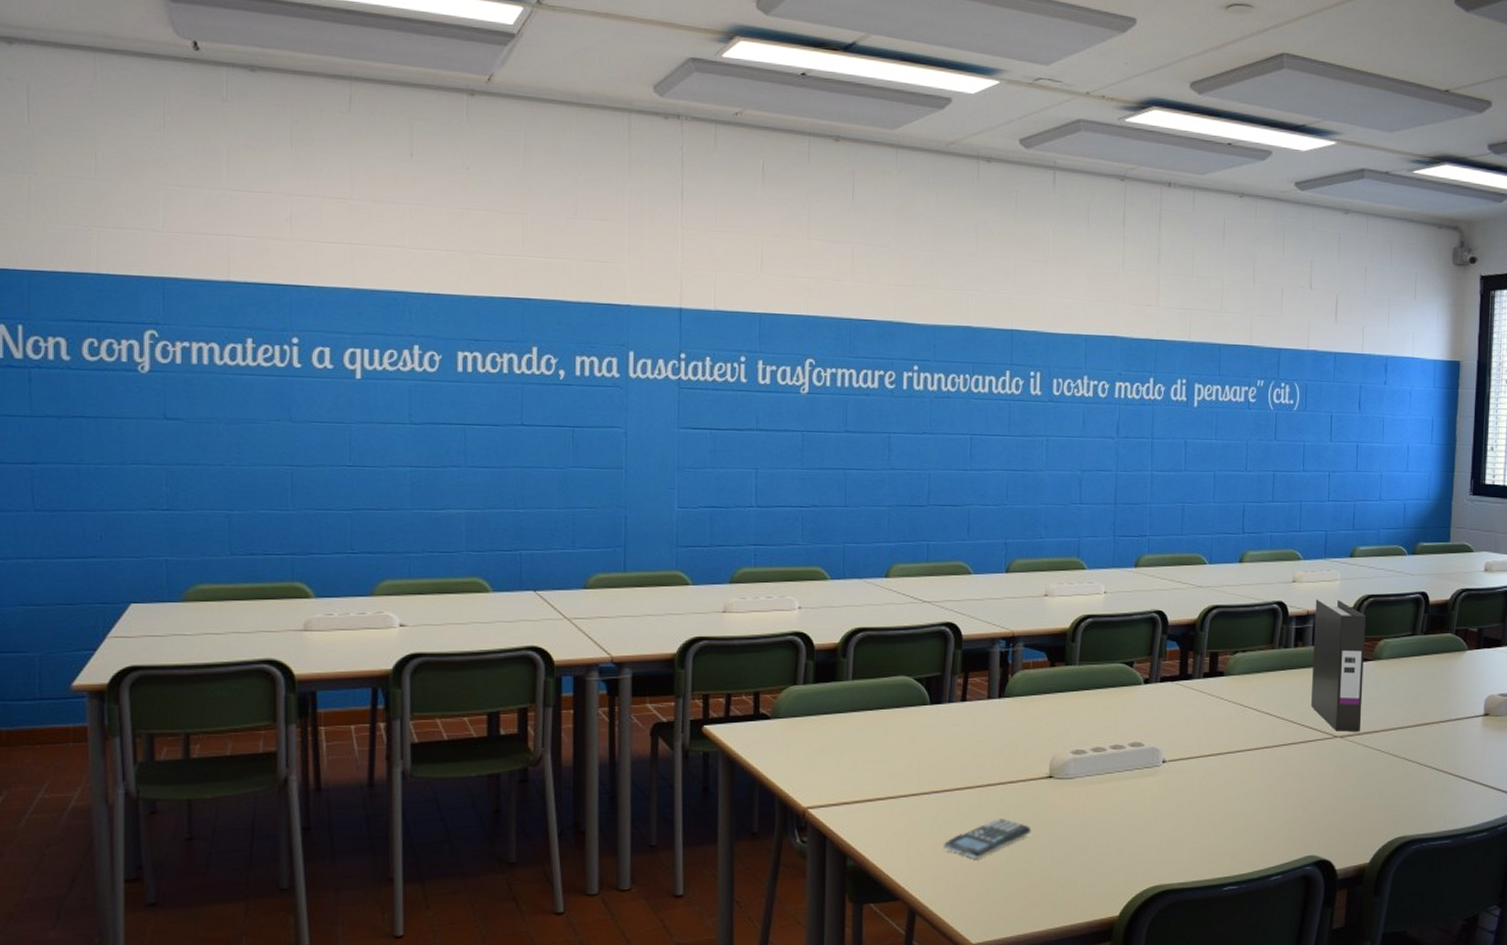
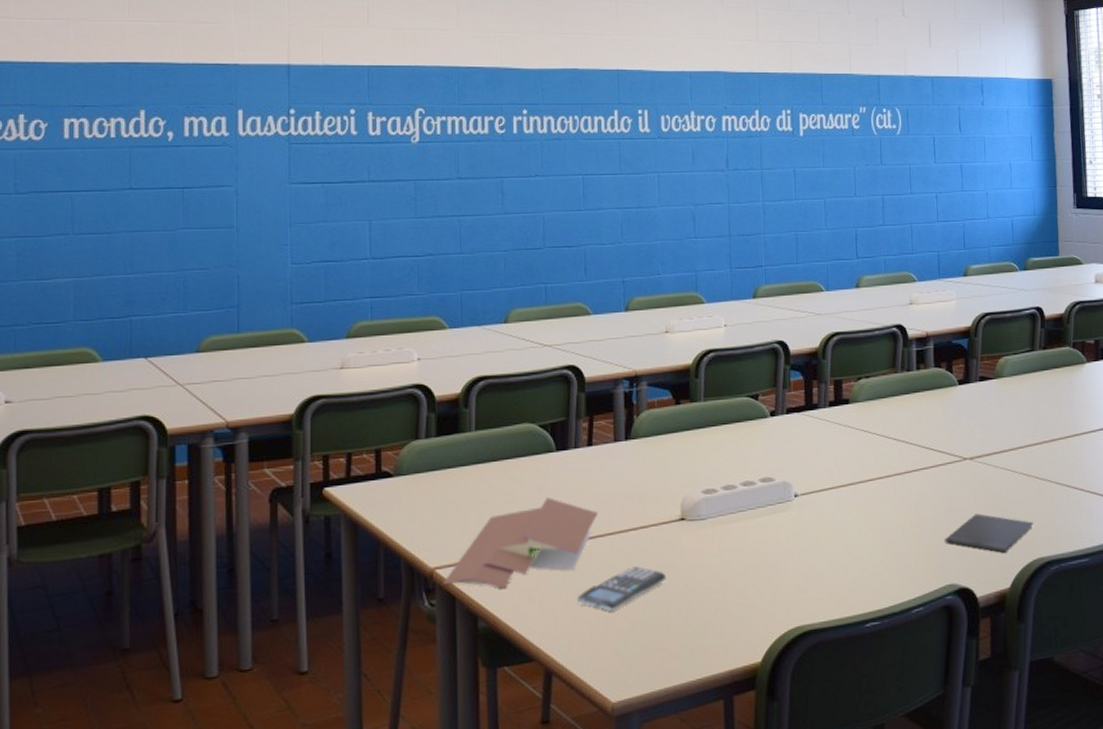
papers: none [814,748,968,831] -> present [442,497,598,588]
tablet: none [1307,790,1399,829] -> present [944,513,1034,553]
binder: present [1310,599,1367,731] -> none [933,319,989,453]

